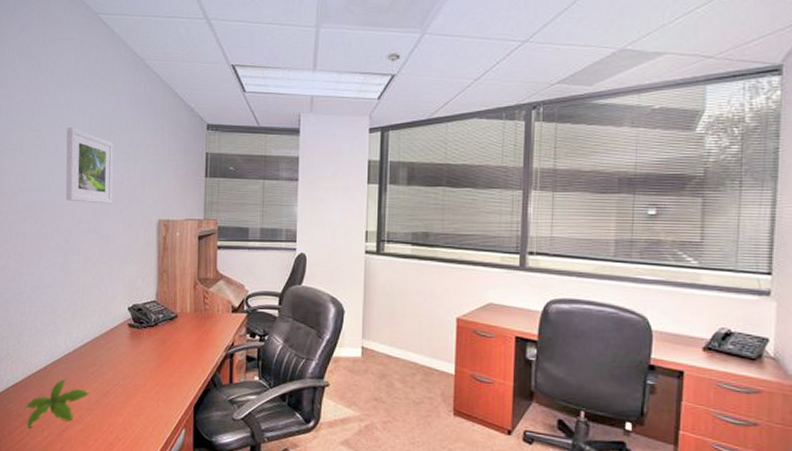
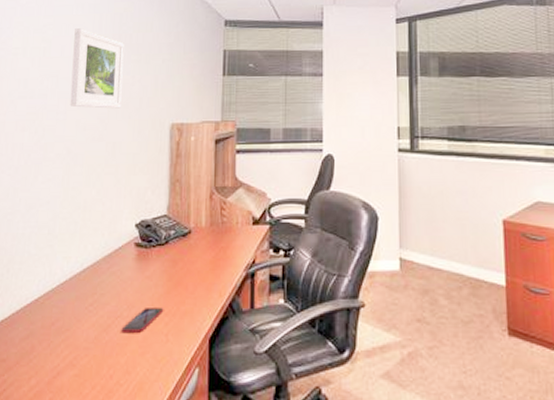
plant: present [24,378,89,429] -> none [9,312,87,377]
smartphone: none [118,378,155,398] -> present [121,306,164,333]

